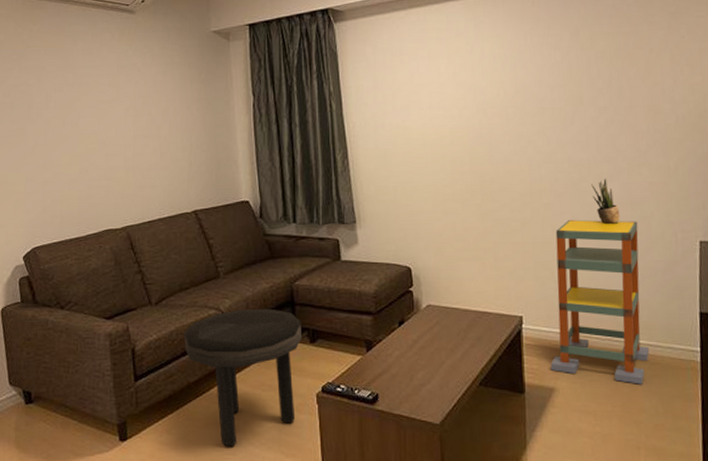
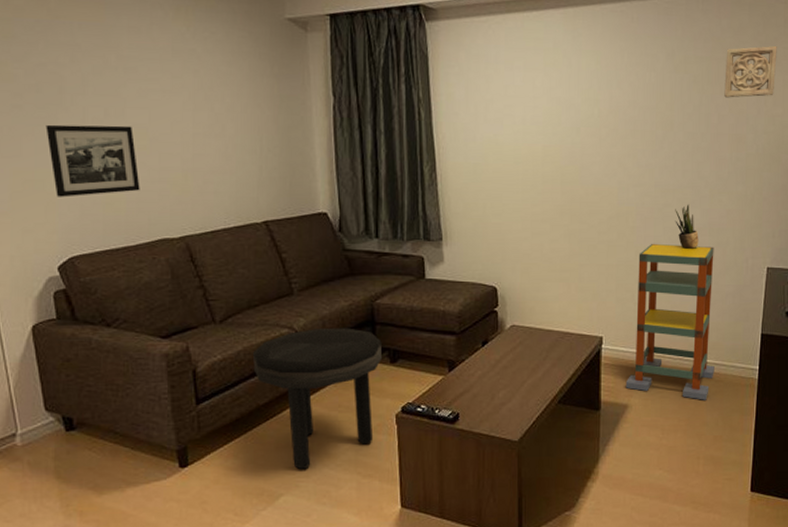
picture frame: none [17,132,90,196] -> present [46,124,140,197]
wall ornament: none [634,16,691,70] -> present [724,46,777,98]

